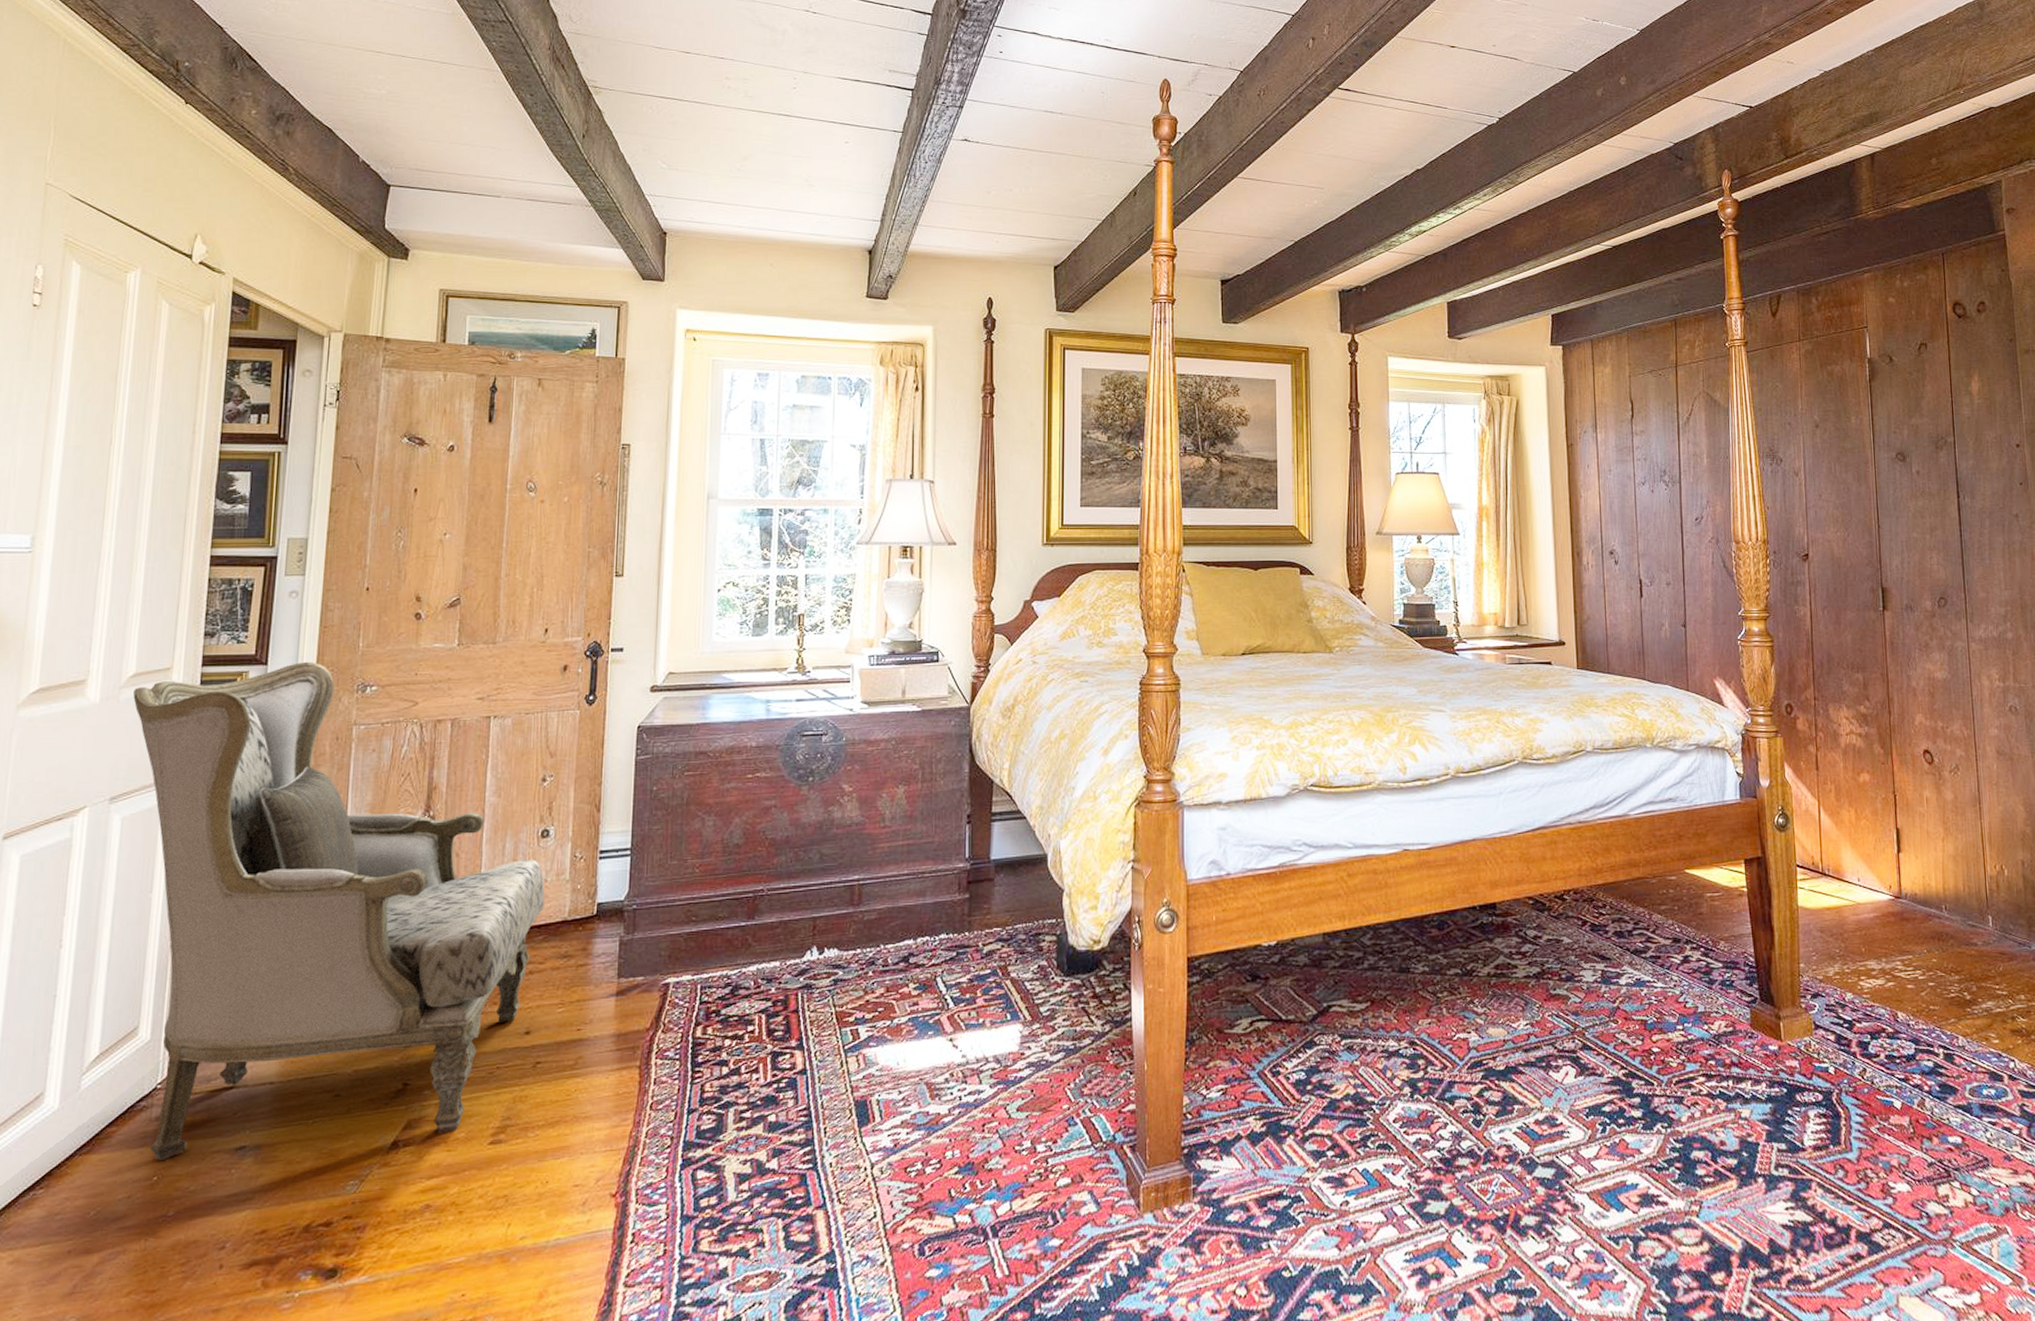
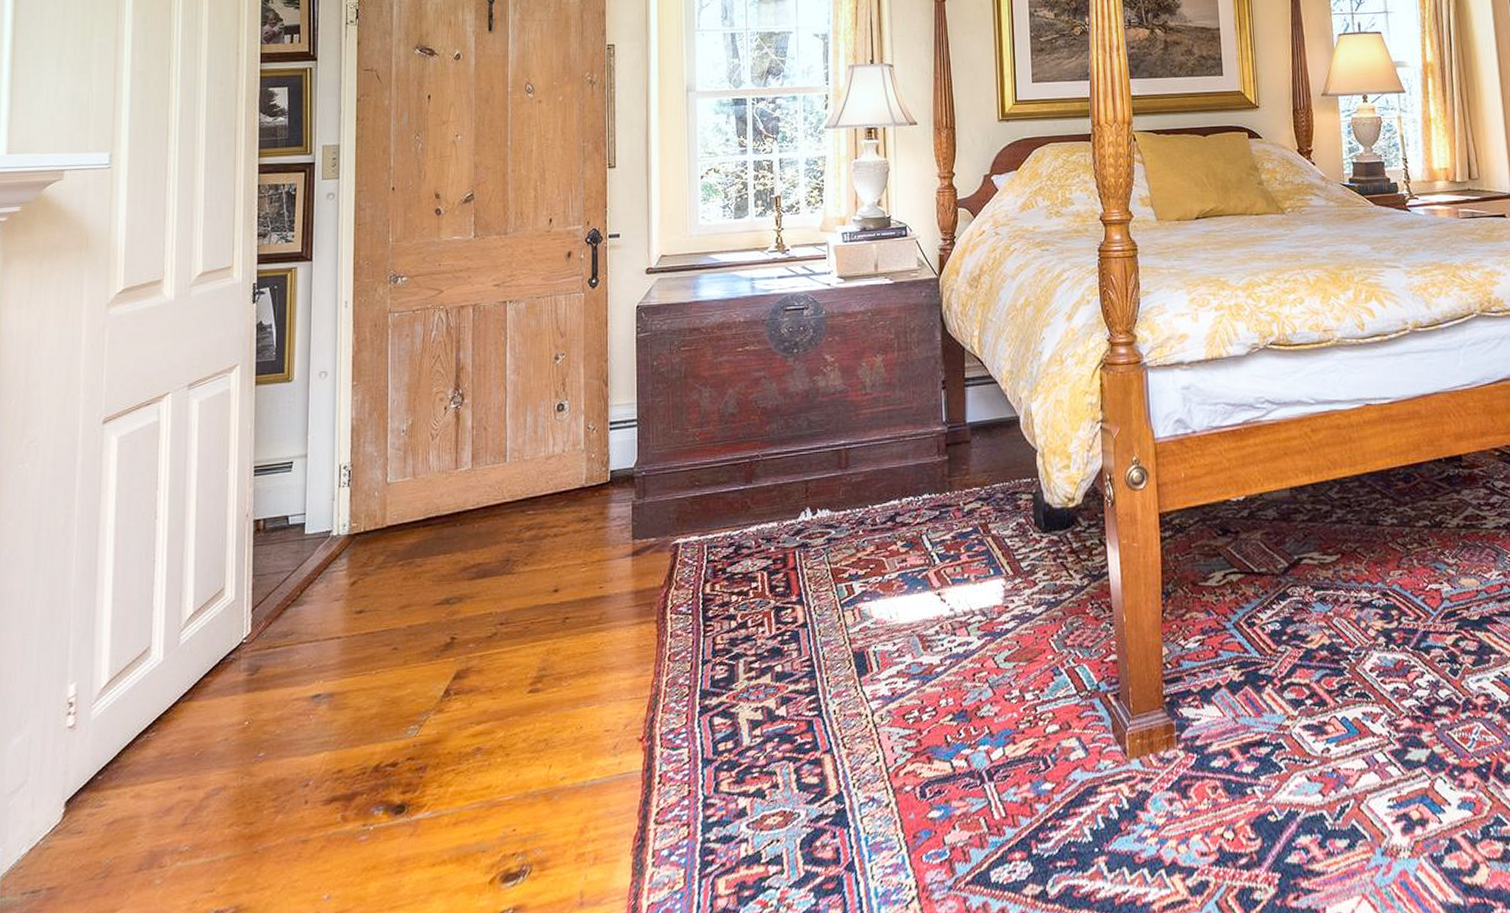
wingback chair: present [133,662,545,1161] -> none [202,257,563,708]

